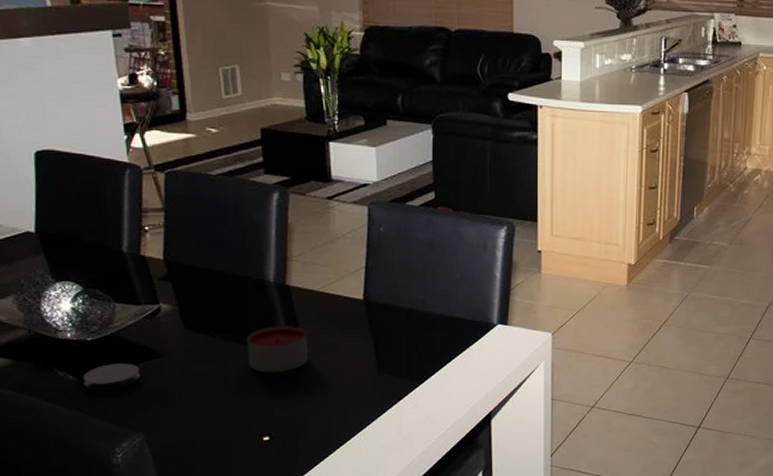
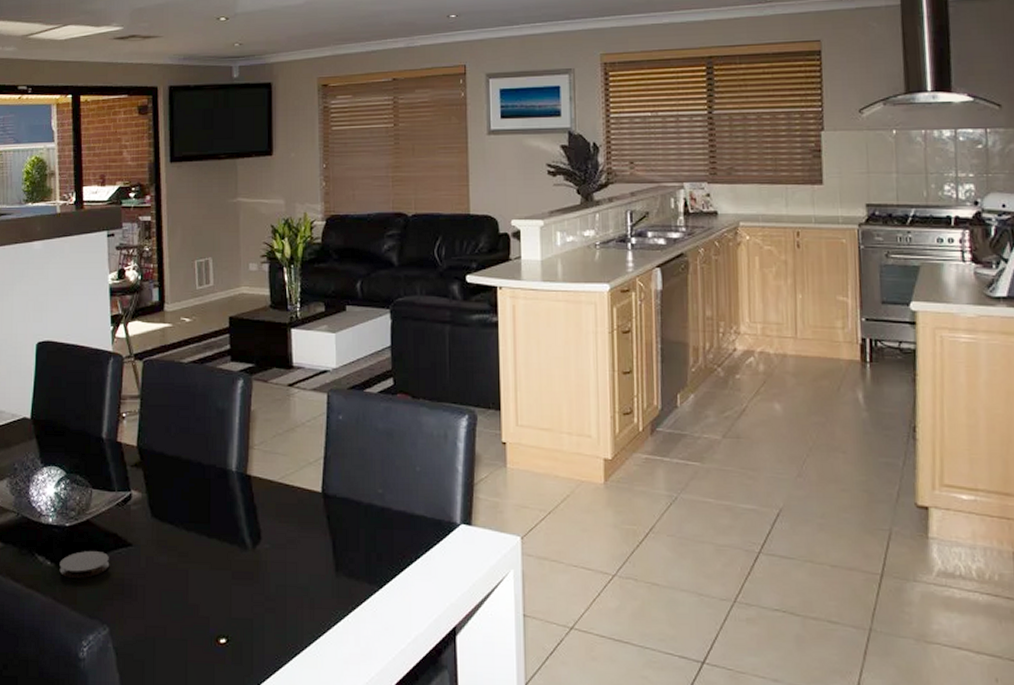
candle: present [247,326,308,373] -> none [209,517,266,568]

